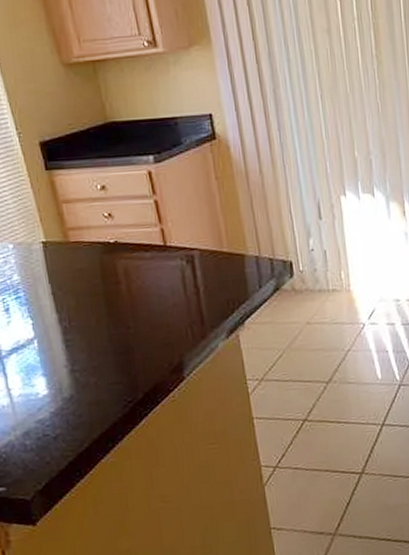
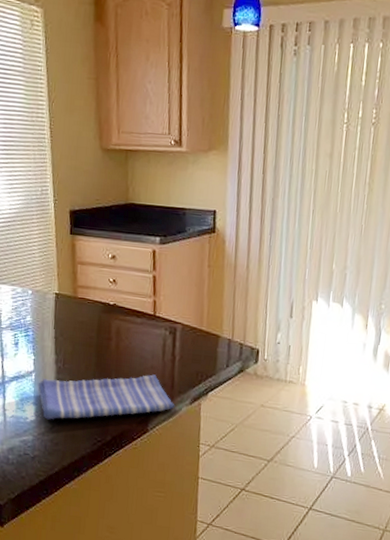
dish towel: none [43,313,210,390] -> present [38,374,175,420]

